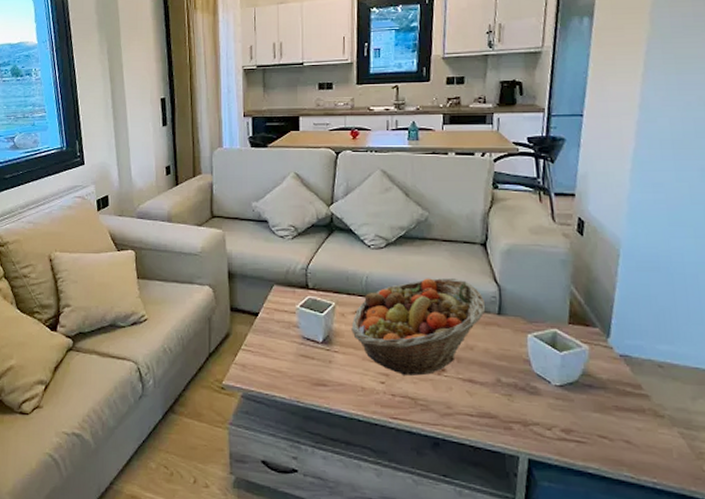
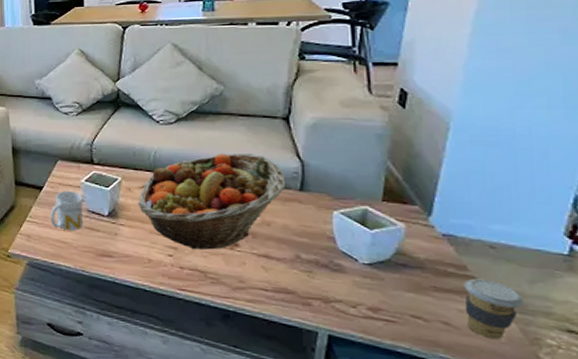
mug: none [265,317,299,359] -> present [50,191,84,231]
coffee cup: none [639,397,689,456] -> present [463,278,524,340]

